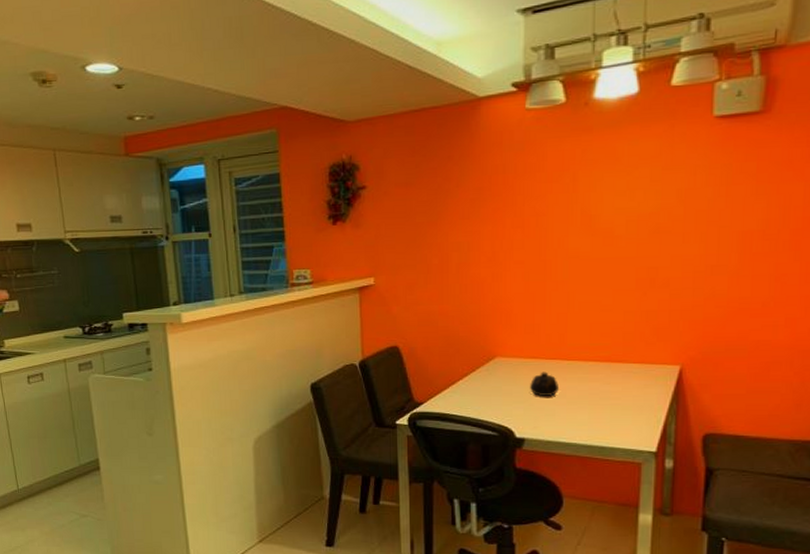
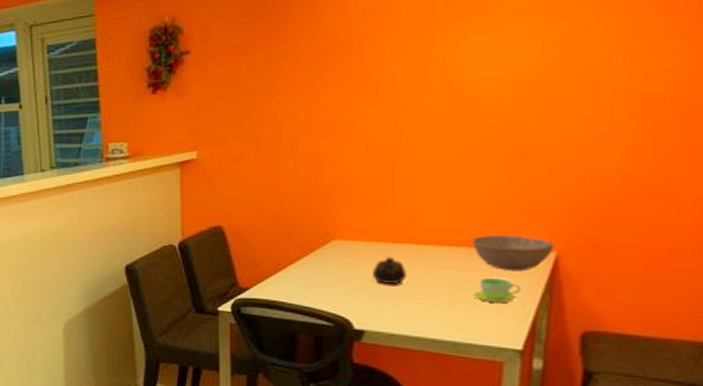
bowl: none [611,351,679,383] -> present [471,235,555,272]
cup: none [614,388,653,410] -> present [473,277,521,303]

